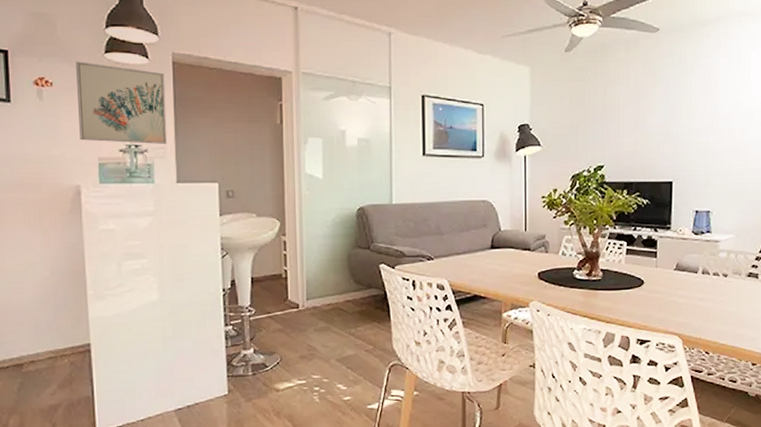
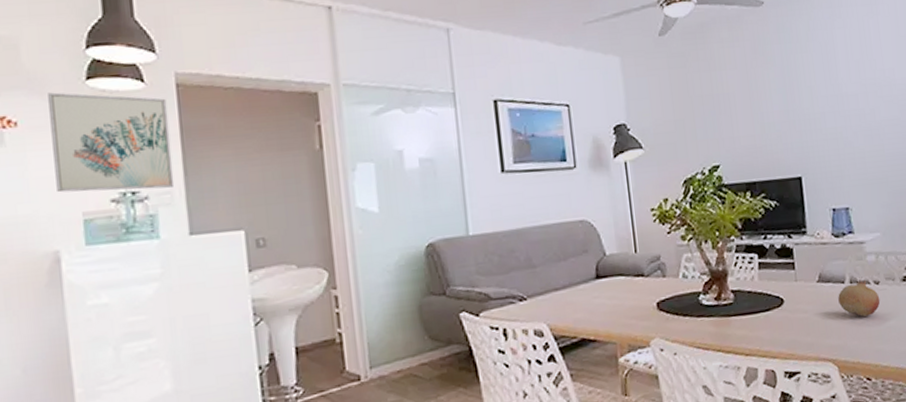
fruit: none [690,272,726,302] -> present [838,279,880,317]

